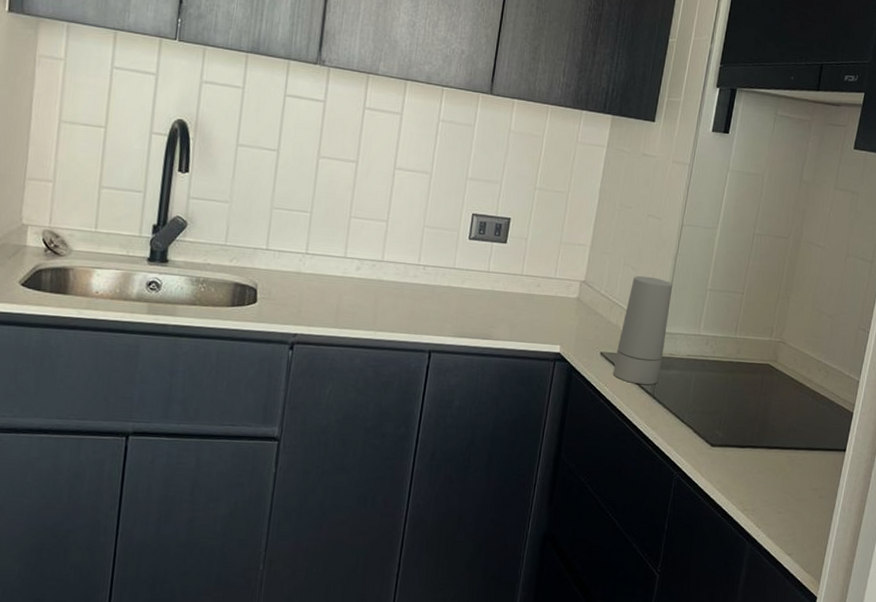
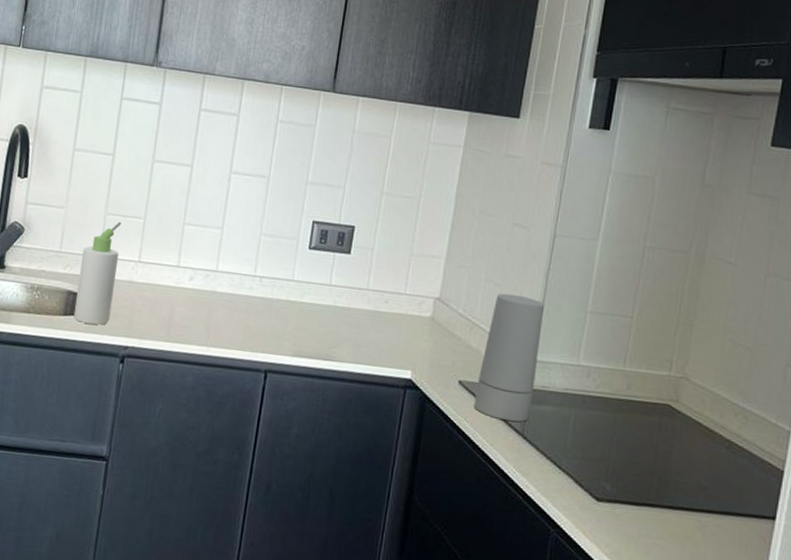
bottle: none [241,215,287,315] -> present [73,221,121,325]

